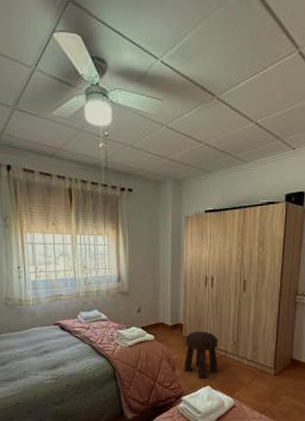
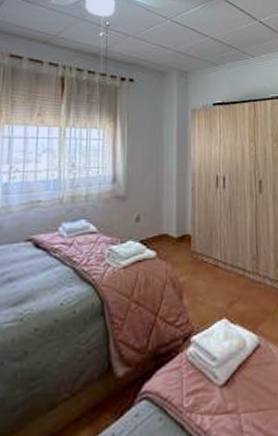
stool: present [184,331,218,379] -> none [193,244,236,309]

